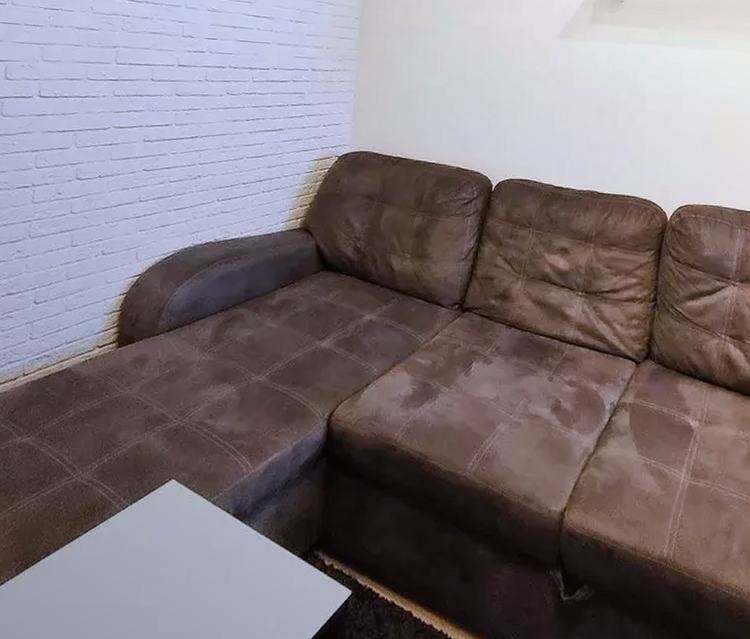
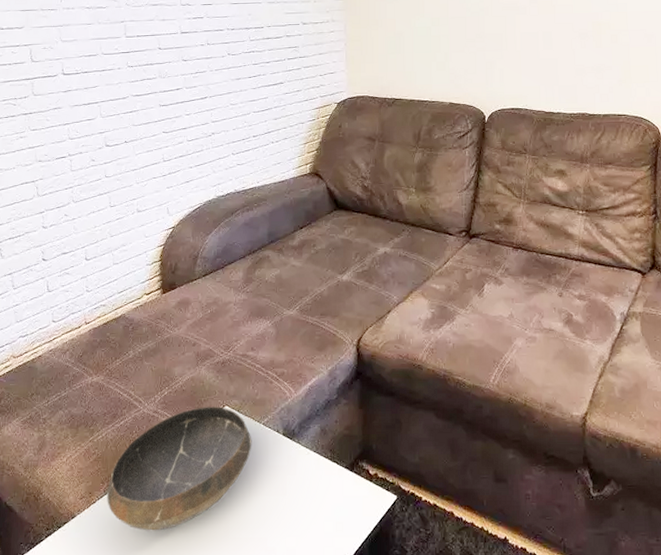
bowl: none [17,478,198,621] -> present [107,407,252,531]

